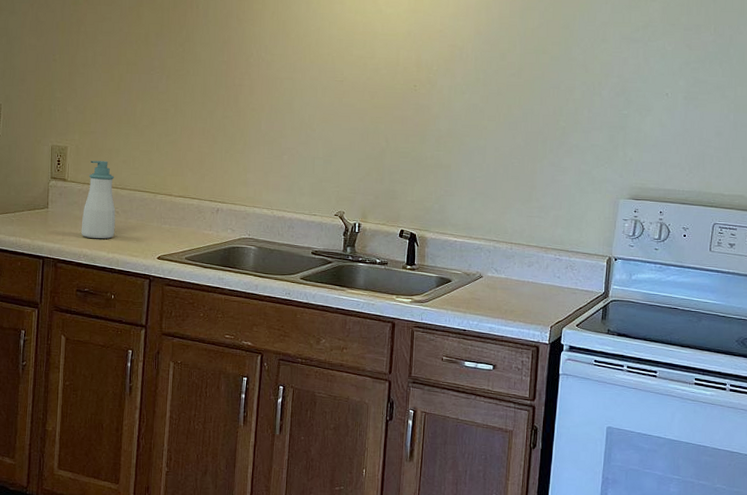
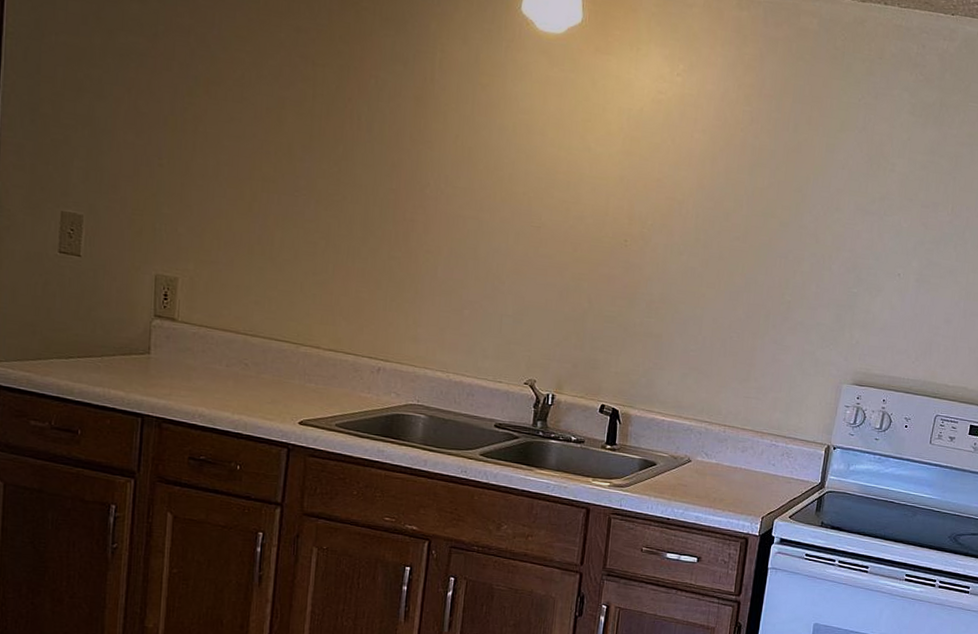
soap bottle: present [81,160,116,239] -> none [195,298,244,397]

